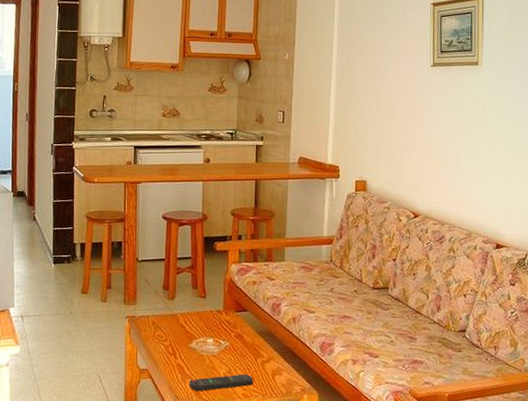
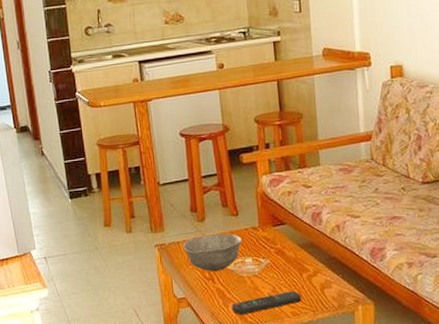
bowl: none [152,312,206,348] -> present [183,233,242,272]

